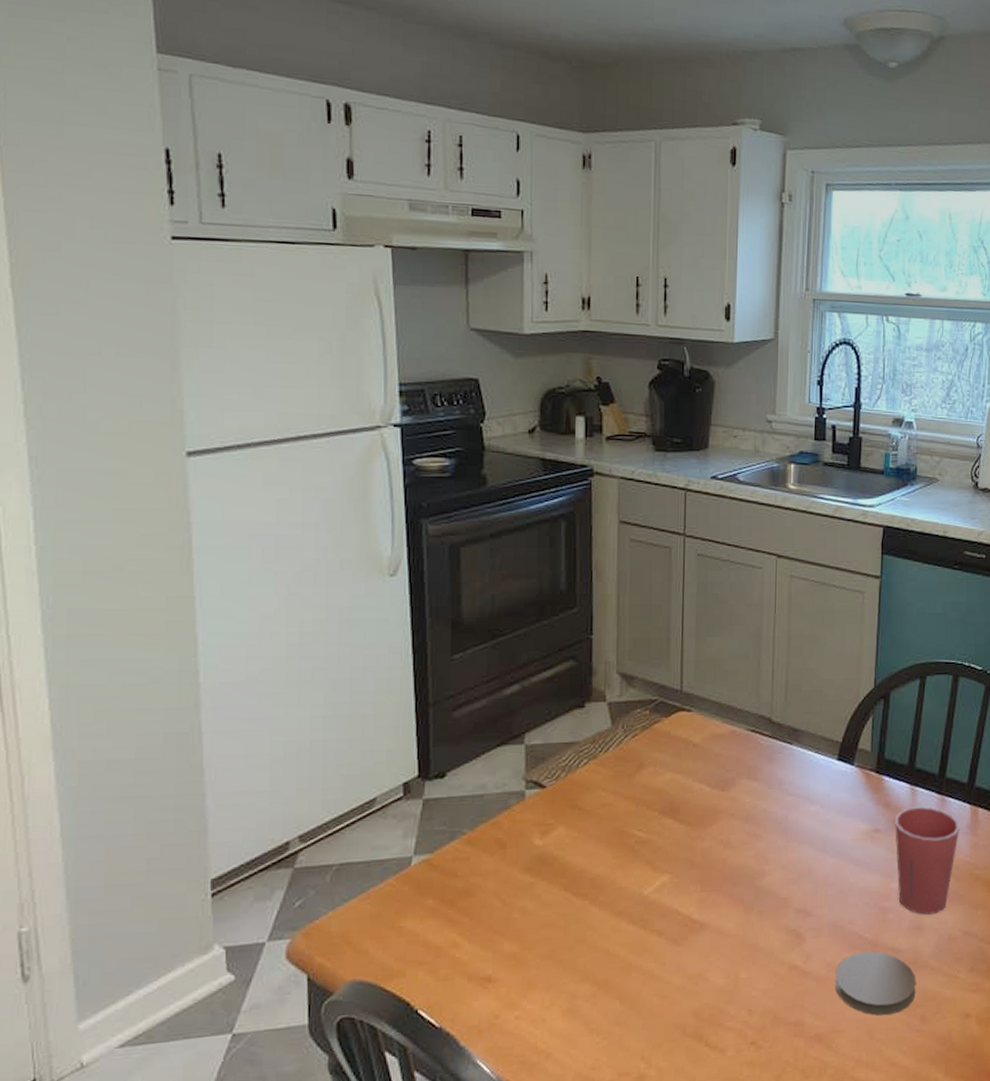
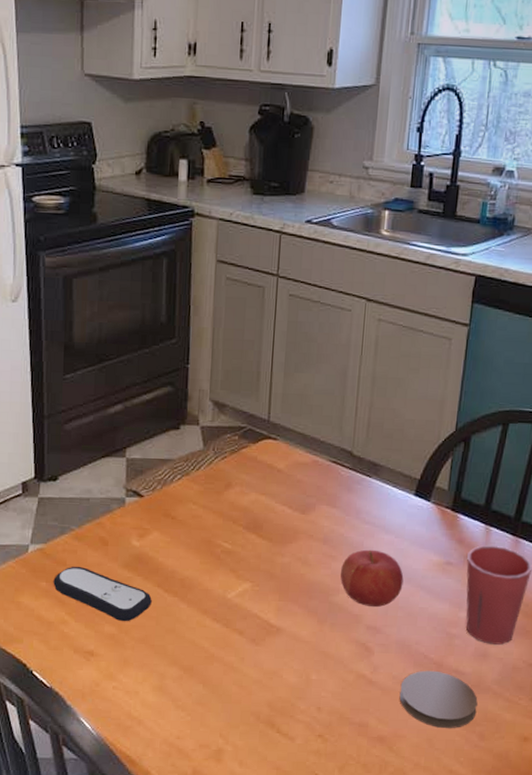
remote control: none [442,875,558,937] -> present [53,566,152,622]
fruit: none [766,823,832,887] -> present [340,549,404,607]

